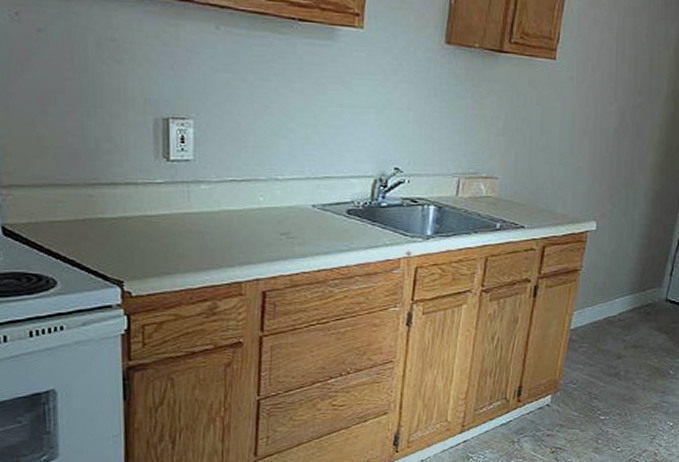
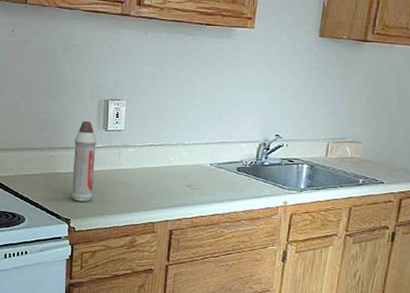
spray bottle: none [122,146,156,257] -> present [71,121,97,202]

